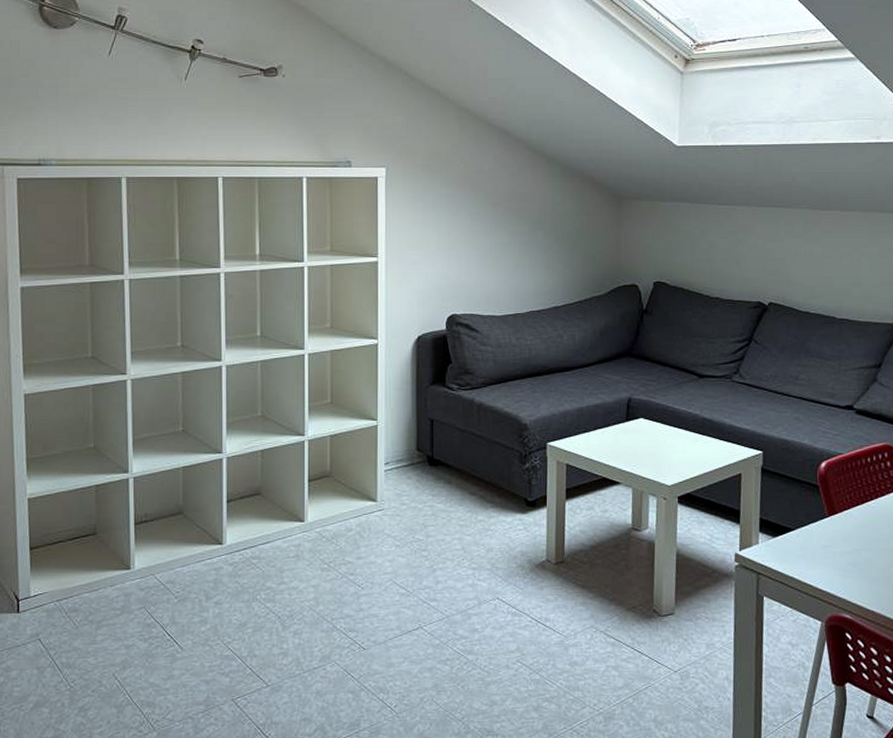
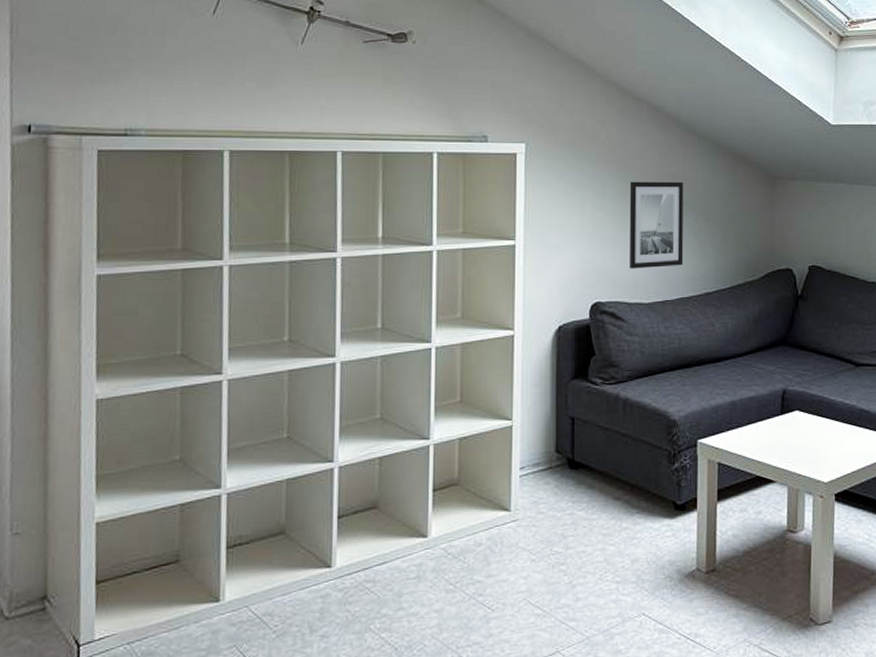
wall art: none [482,202,534,284] -> present [629,181,684,269]

